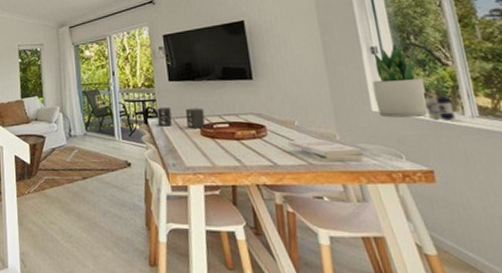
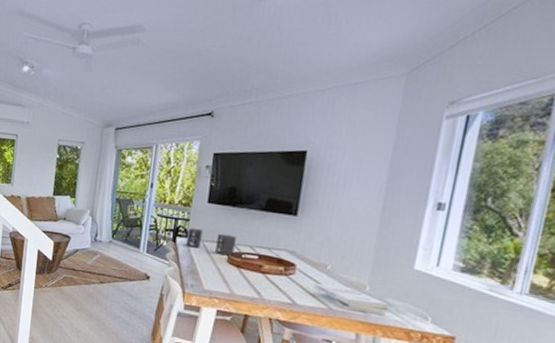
planter: present [371,44,428,118] -> none [420,204,491,284]
candle: present [425,95,456,121] -> none [472,264,506,293]

